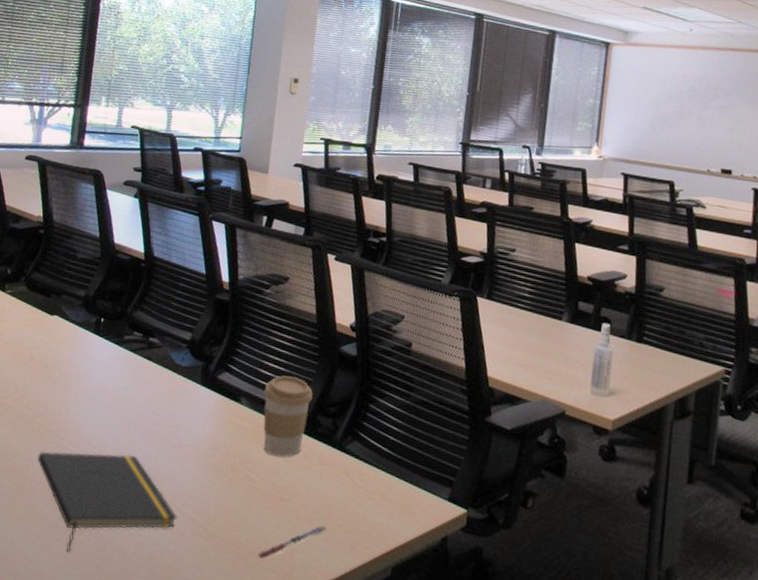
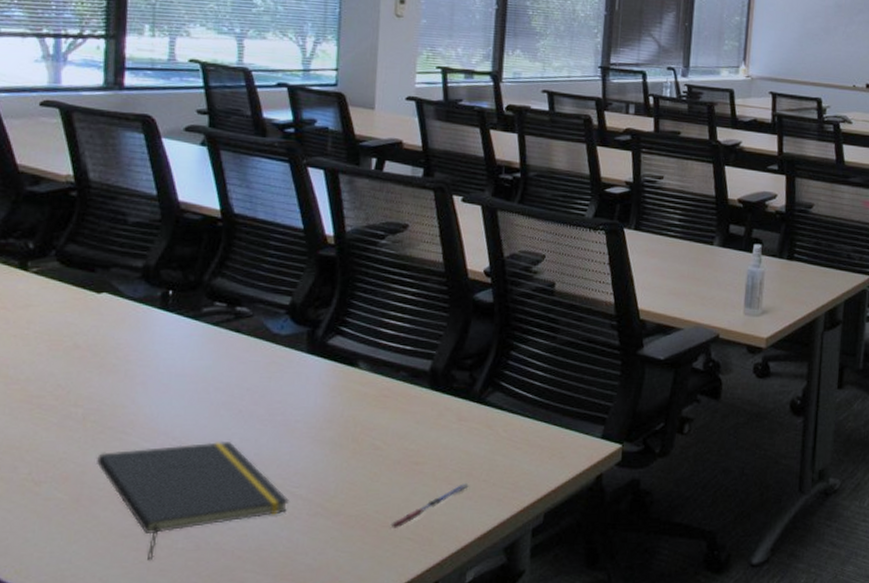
coffee cup: present [263,375,313,457] -> none [386,332,445,419]

